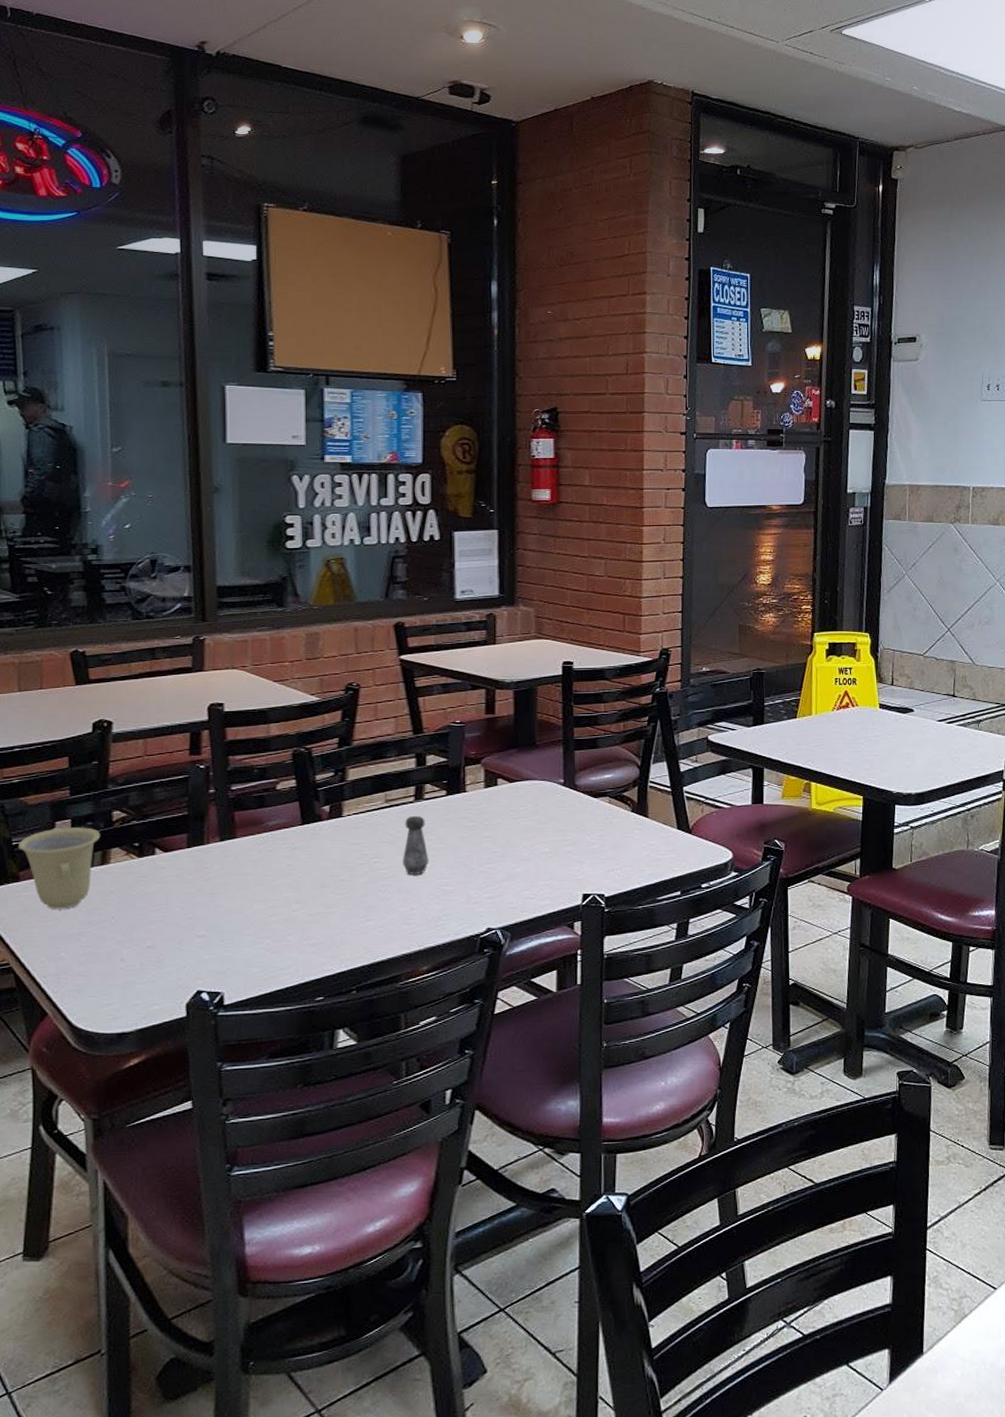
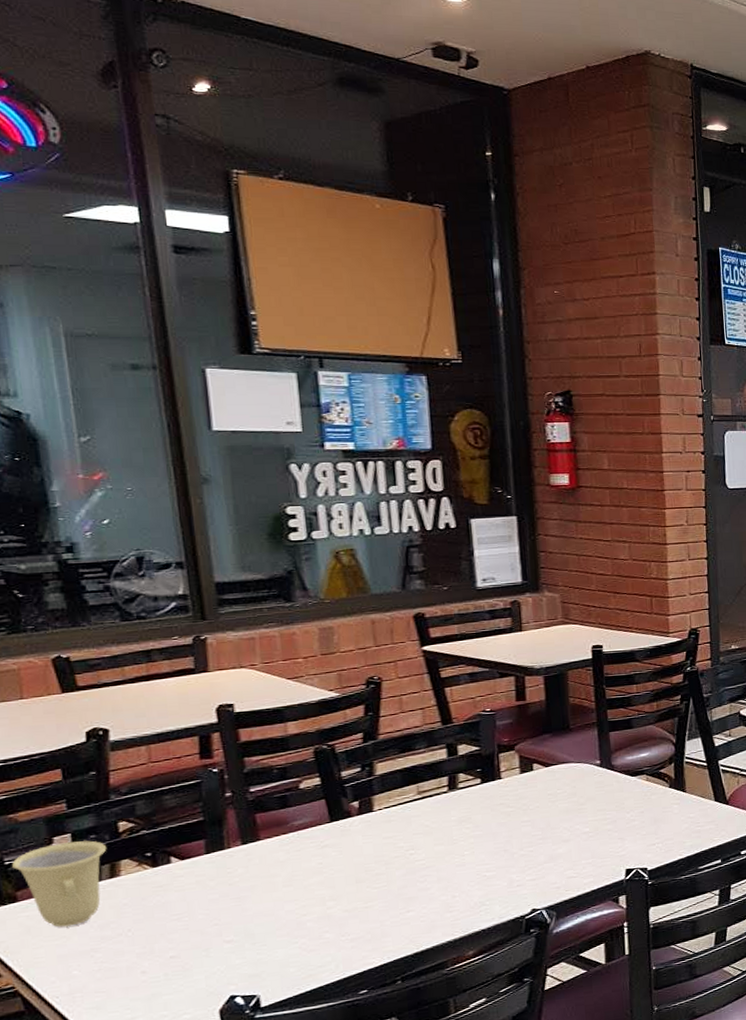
salt shaker: present [402,815,429,875] -> none [439,805,468,864]

